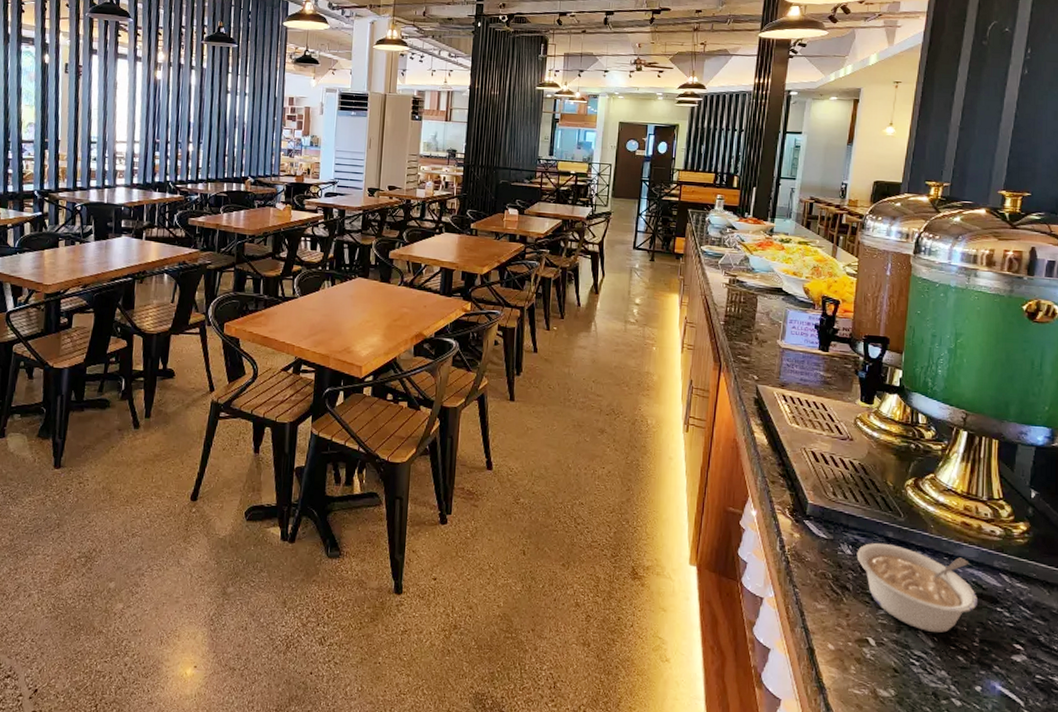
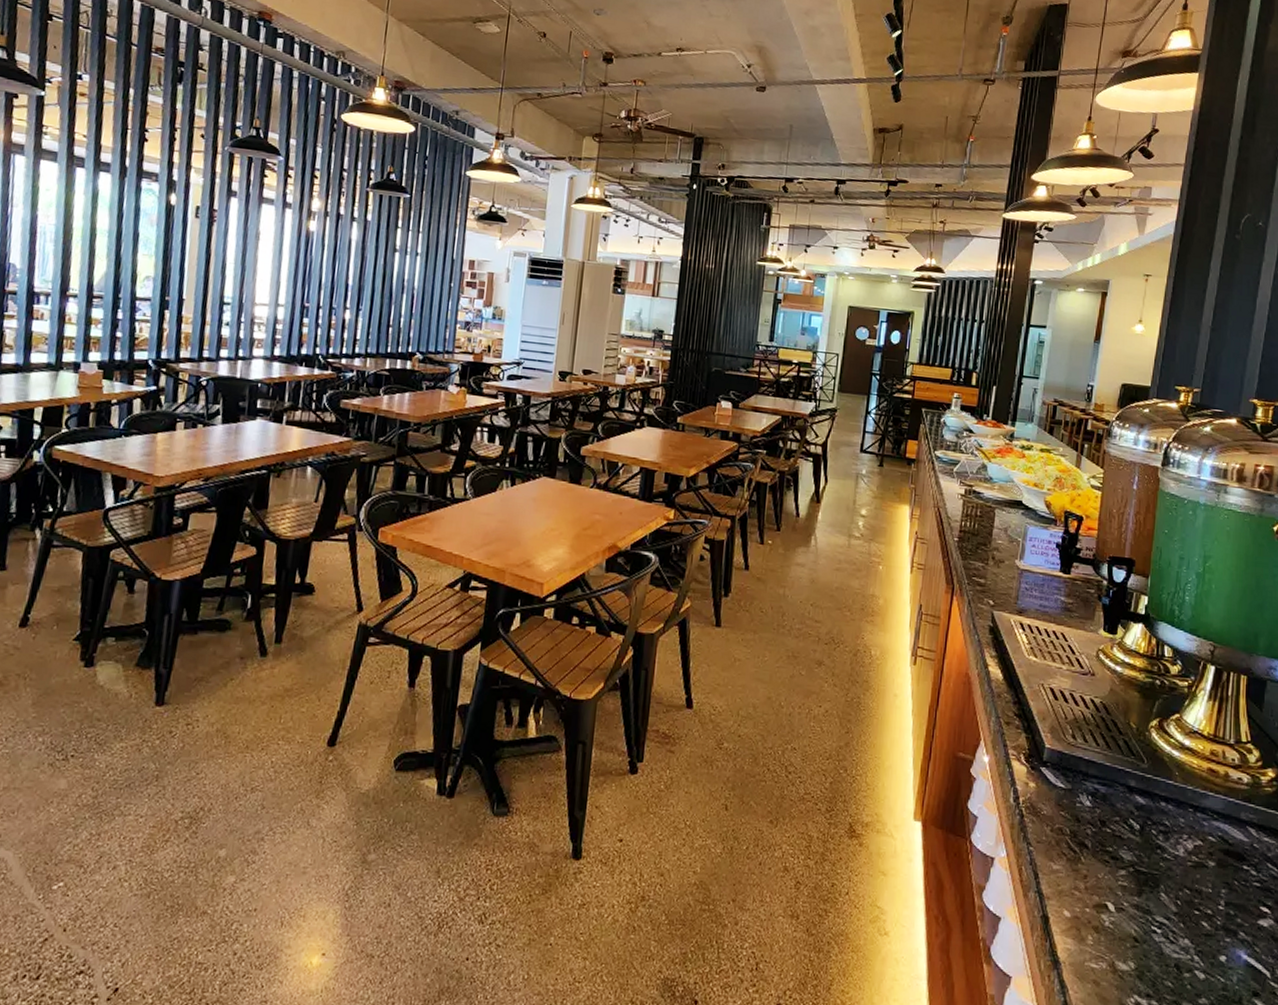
legume: present [856,543,977,633] -> none [1096,793,1223,895]

